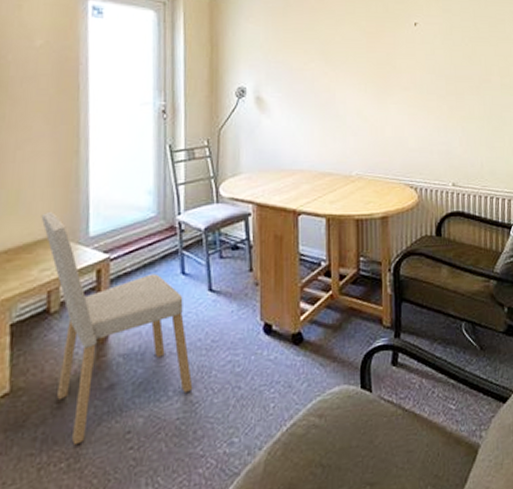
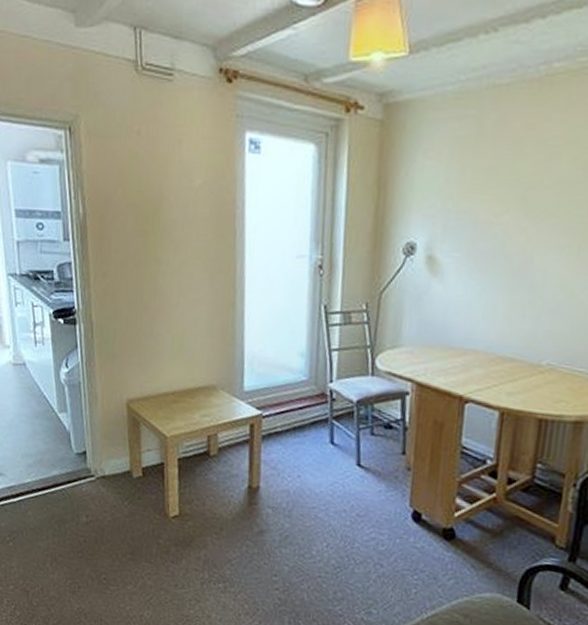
dining chair: present [41,212,193,446] -> none [201,362,336,573]

